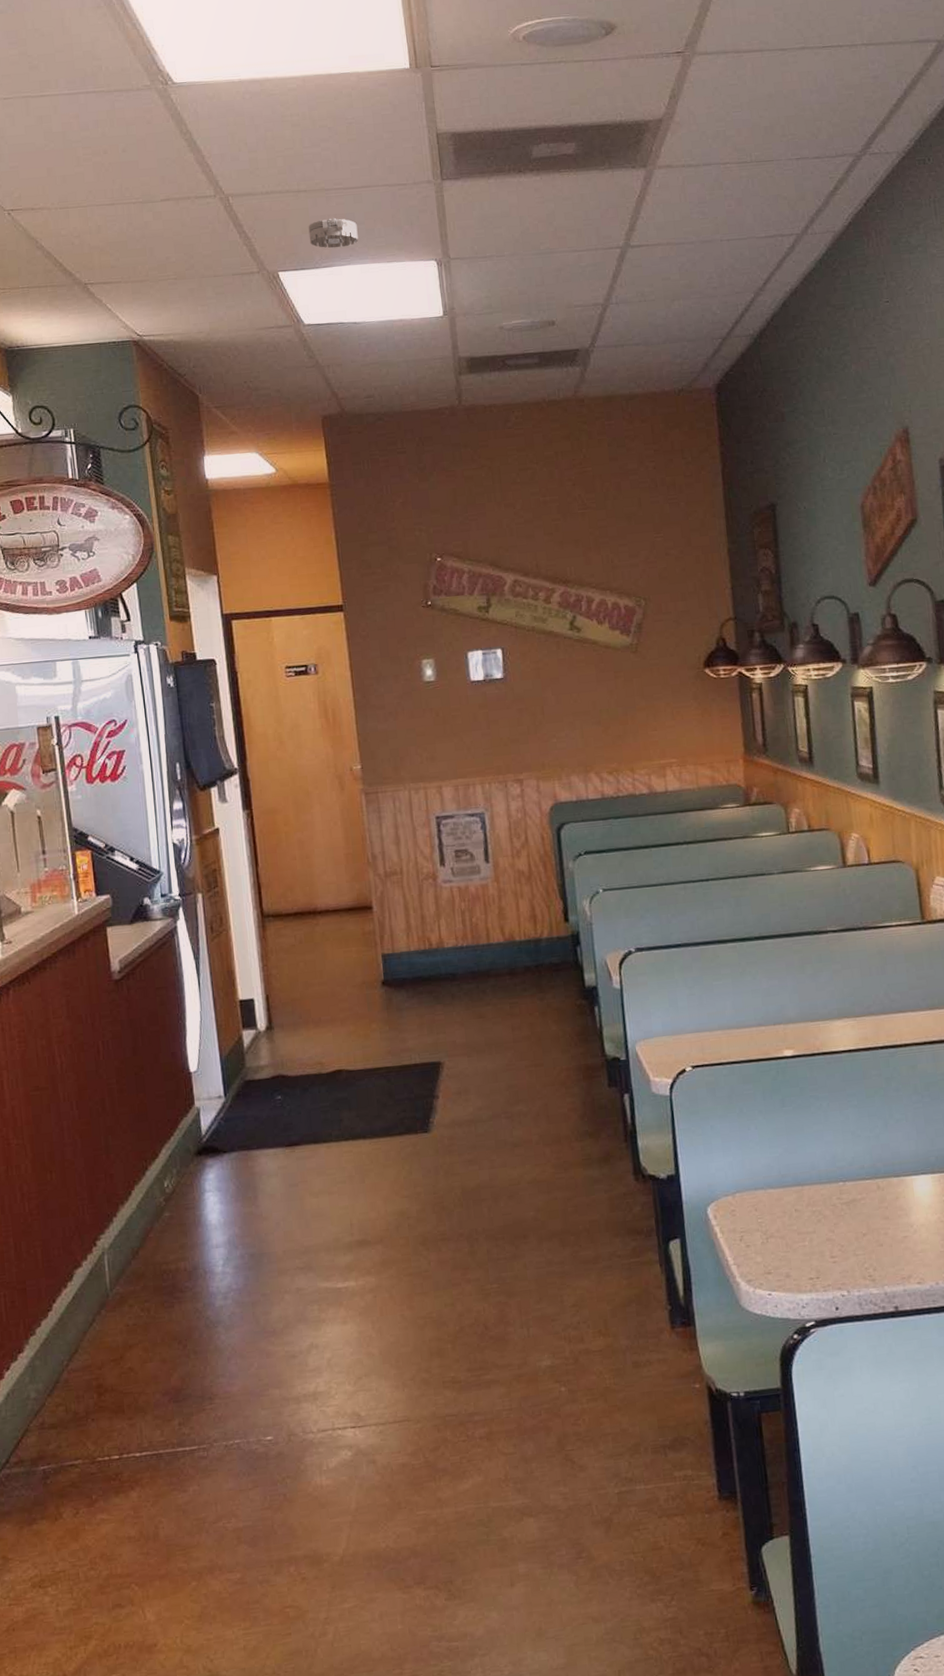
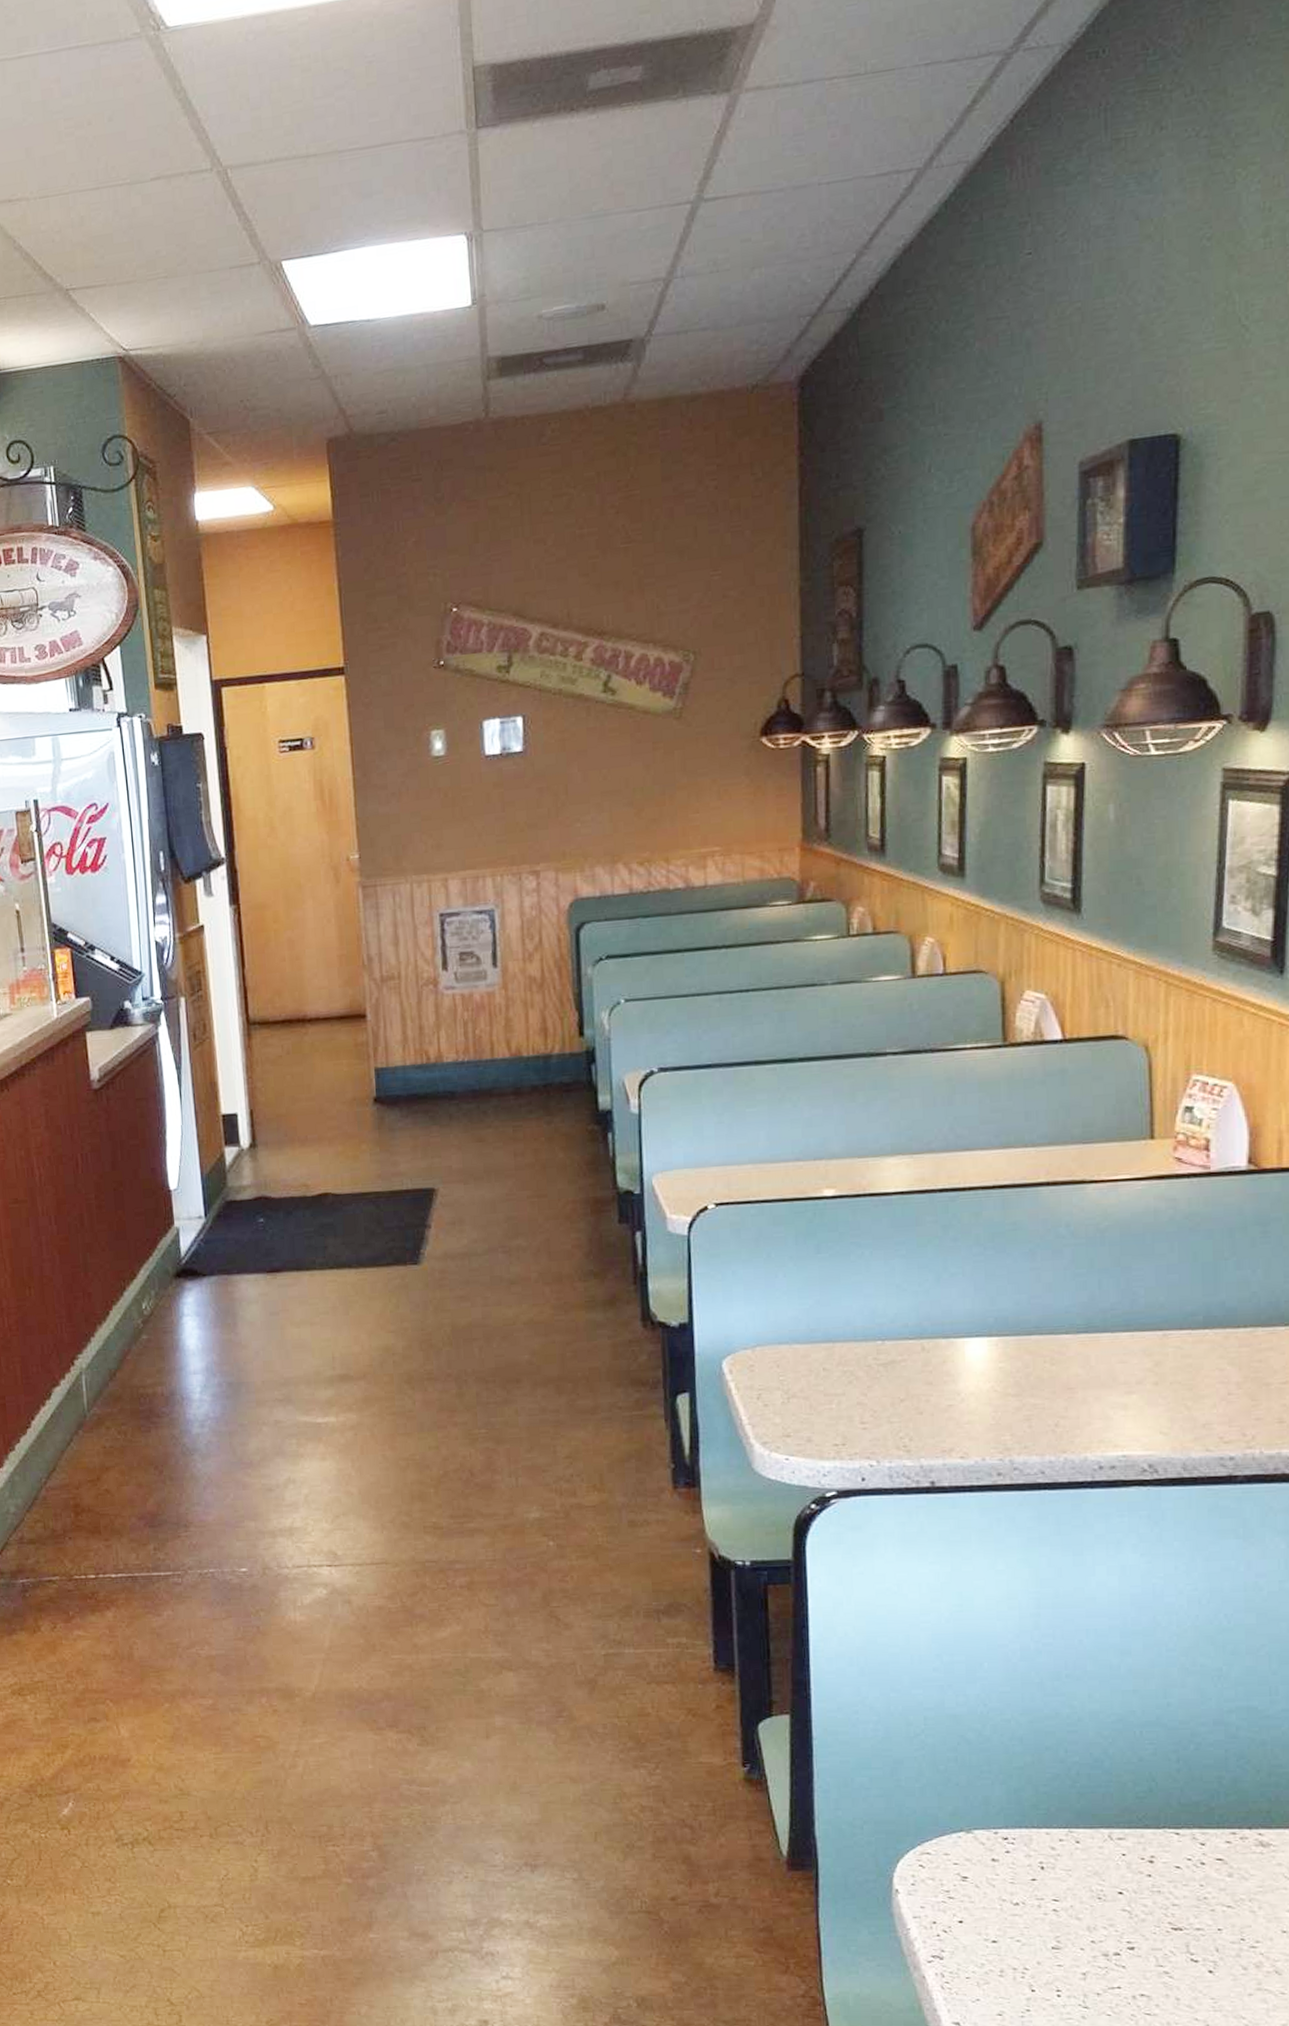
smoke detector: present [308,218,359,249] -> none [317,188,375,228]

